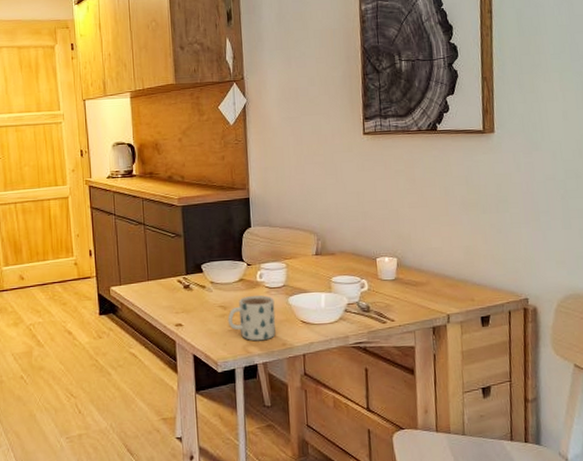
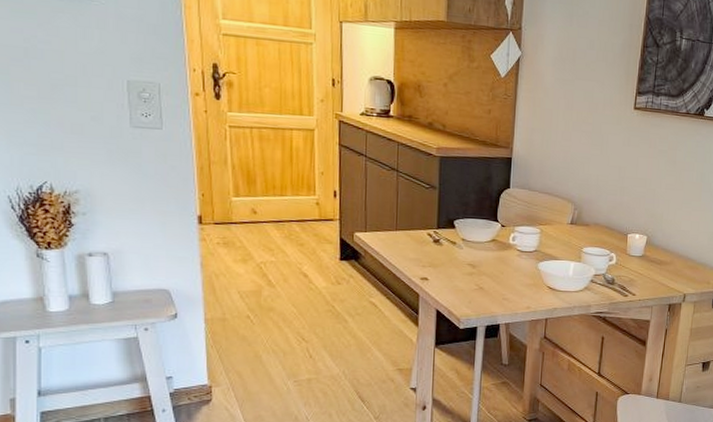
mug: present [227,295,276,341] -> none [475,256,524,302]

